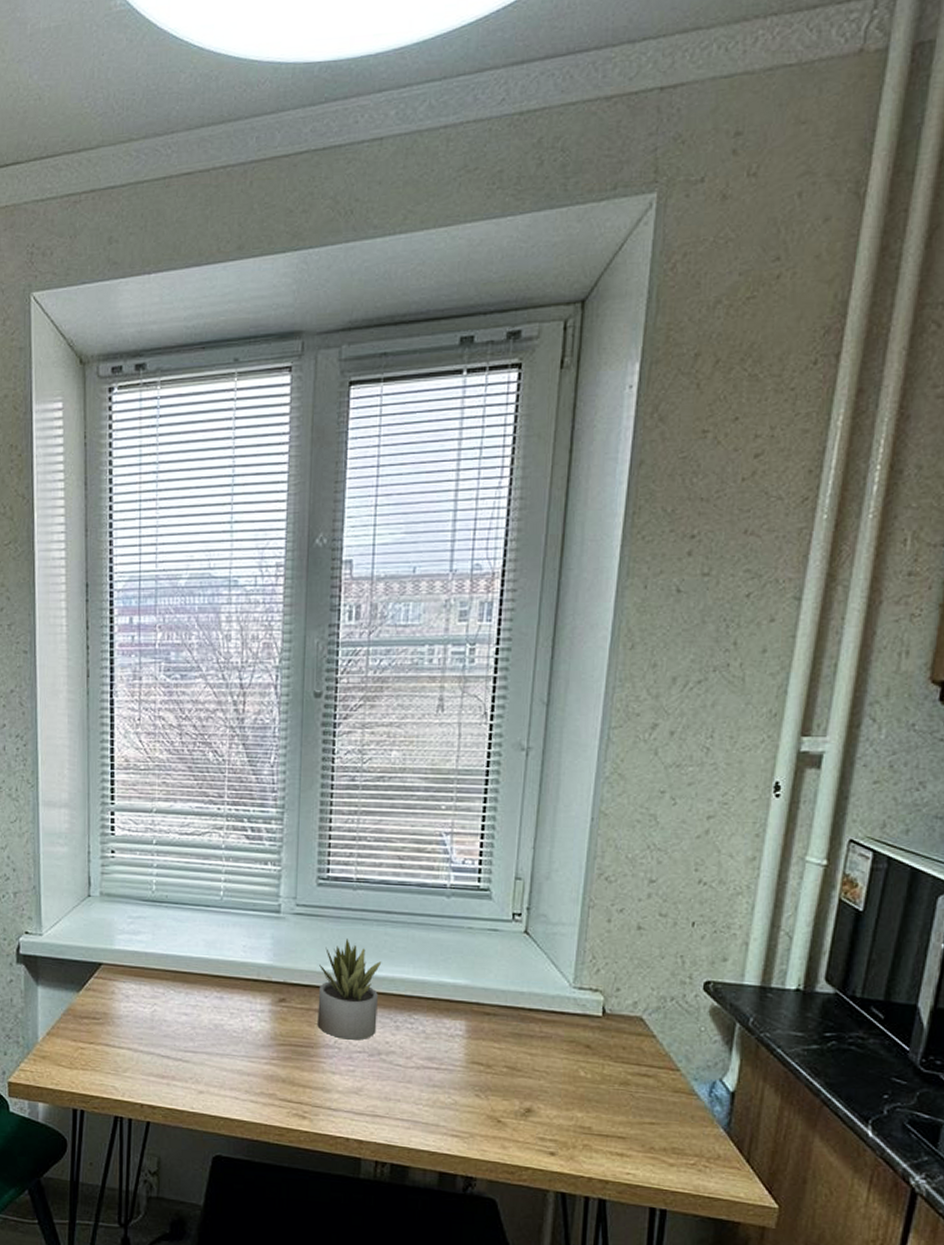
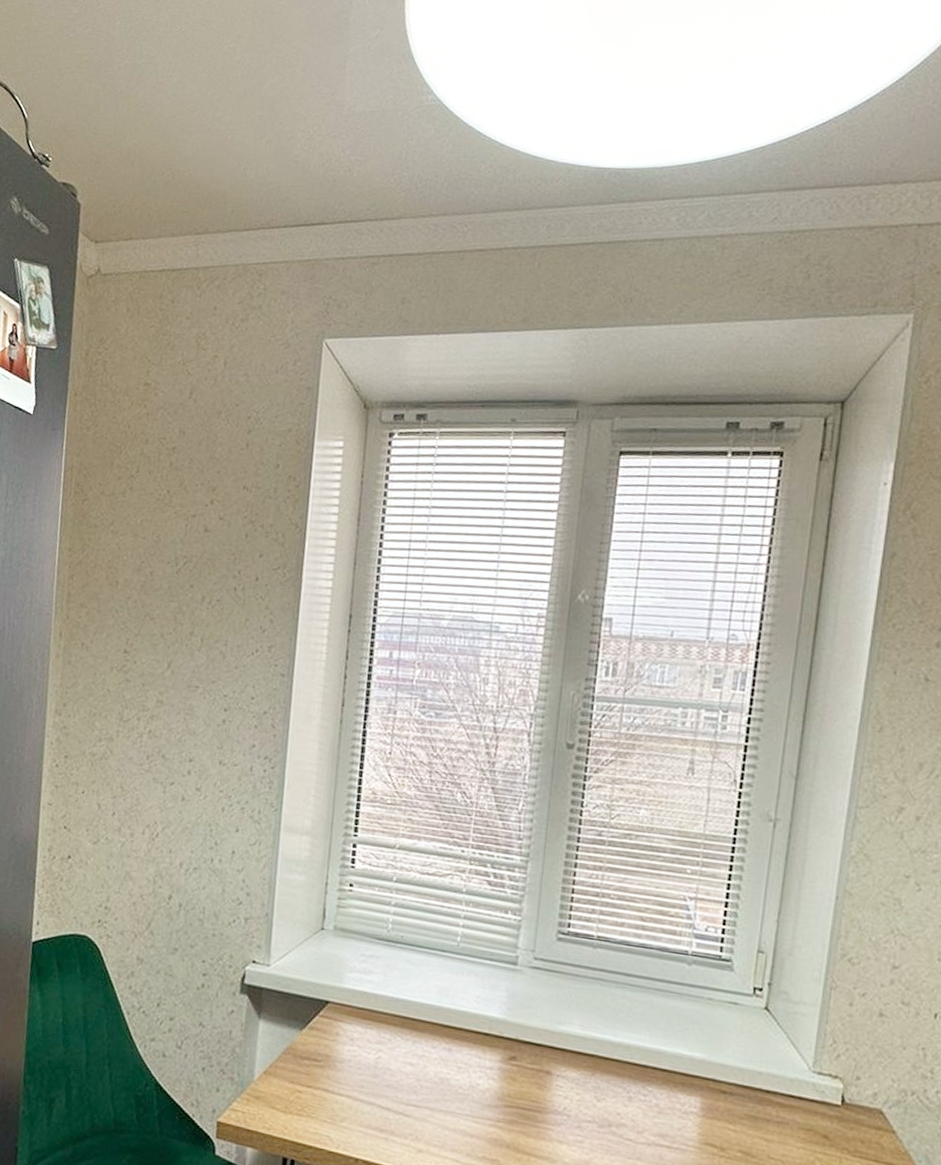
succulent plant: present [317,938,382,1040] -> none [547,998,618,1109]

